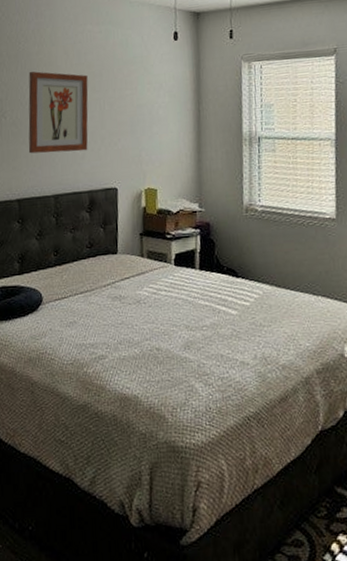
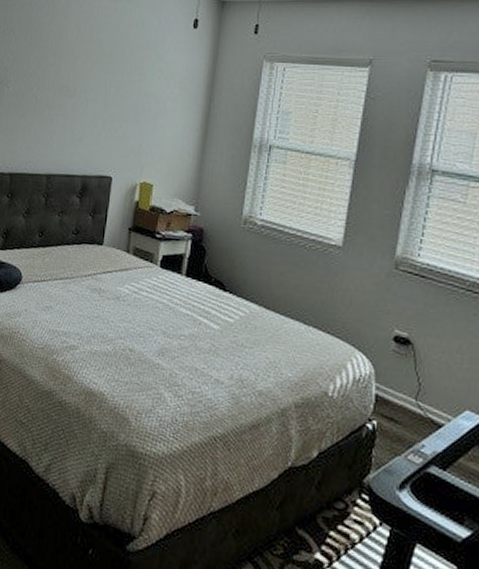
wall art: present [28,71,88,154] -> none [26,42,97,133]

